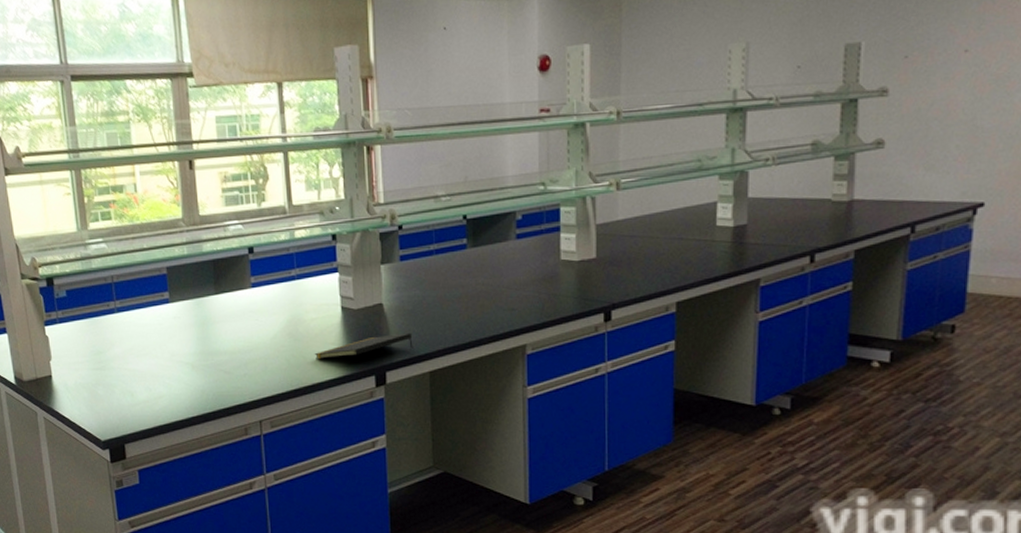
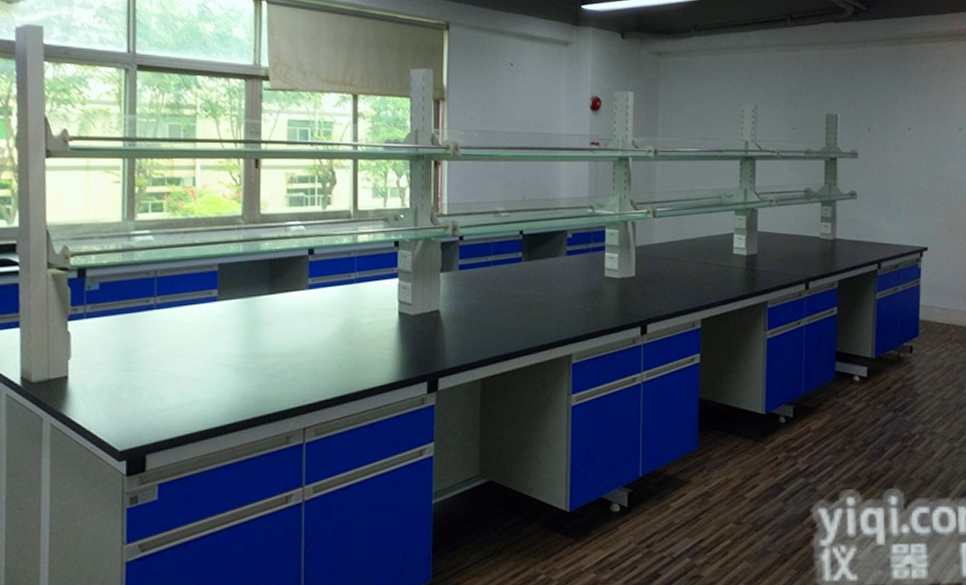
notepad: present [314,332,413,359] -> none [367,340,467,364]

